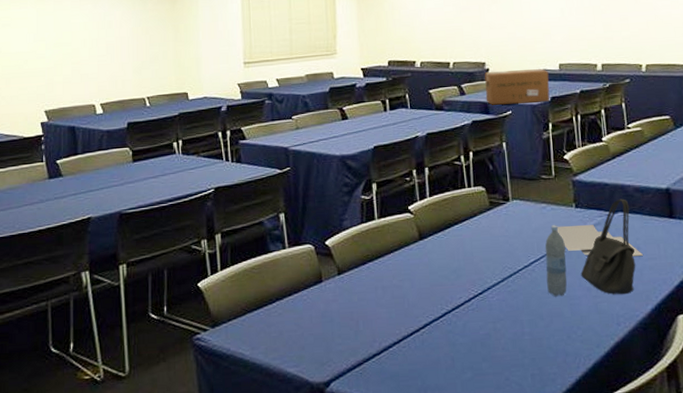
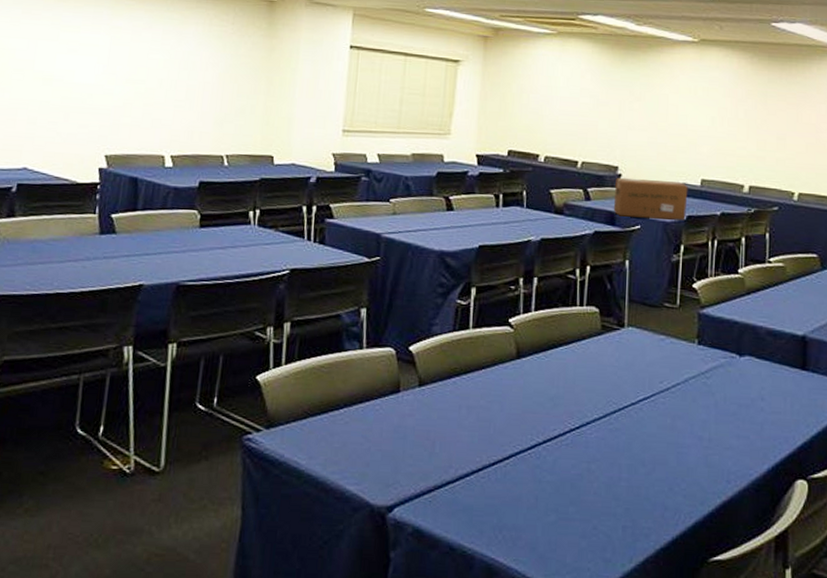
water bottle: present [545,225,567,297] -> none [654,361,681,443]
papers: present [557,224,644,256] -> none [673,362,767,408]
handbag: present [580,198,636,295] -> none [693,340,758,450]

